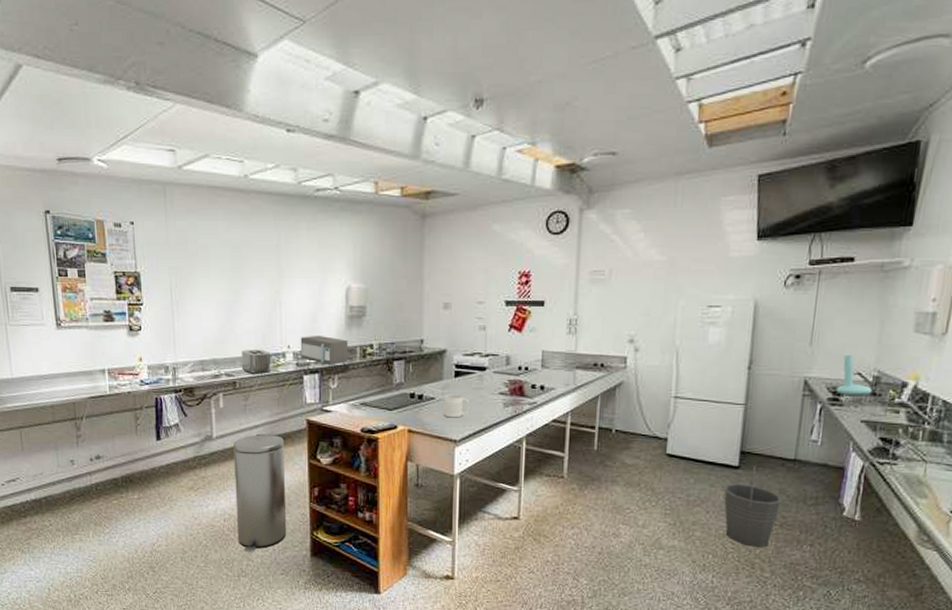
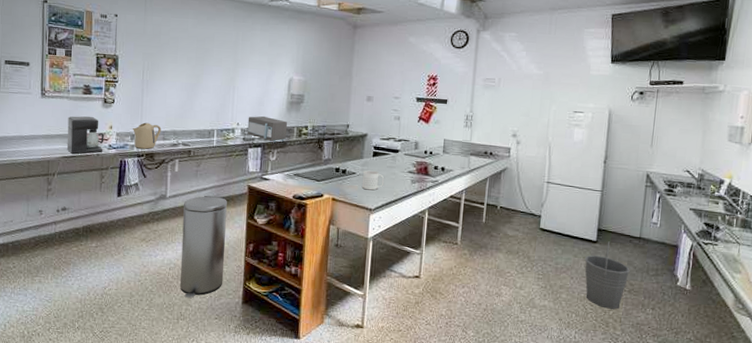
coffee maker: none [90,347,135,394] -> present [66,116,104,155]
kettle: none [165,351,199,383] -> present [132,122,162,149]
toaster: present [241,348,271,374] -> none [196,124,223,145]
paper towel holder: present [836,355,873,397] -> none [671,156,698,189]

